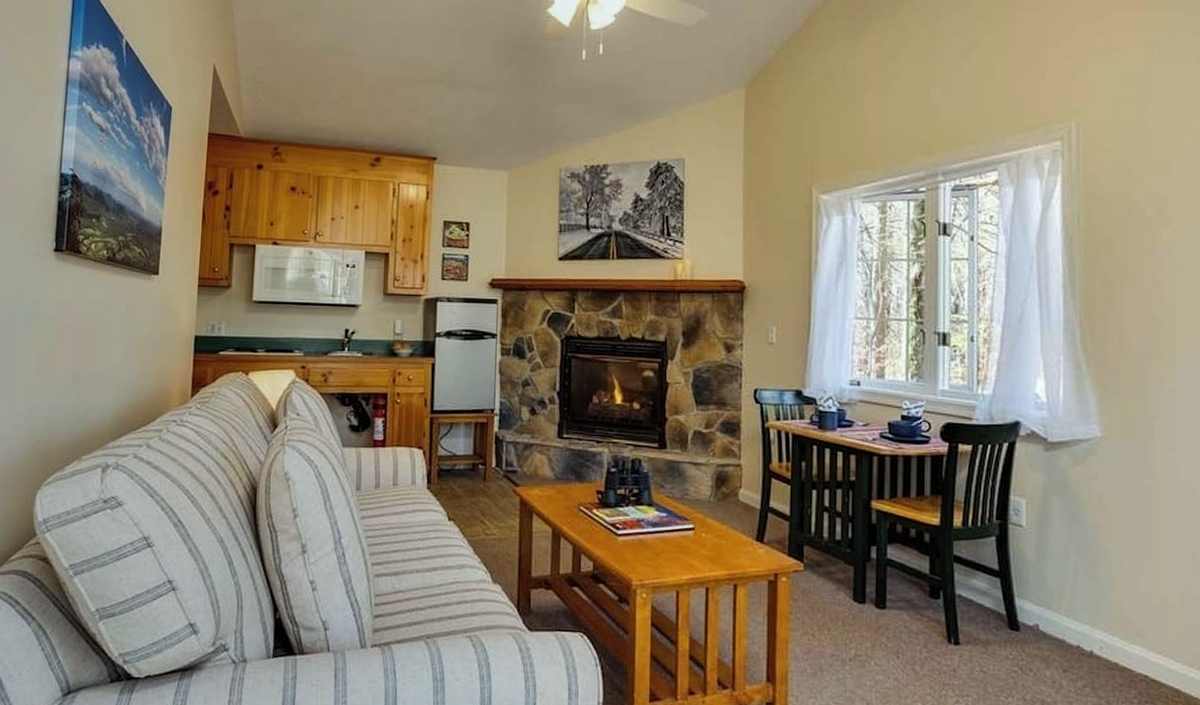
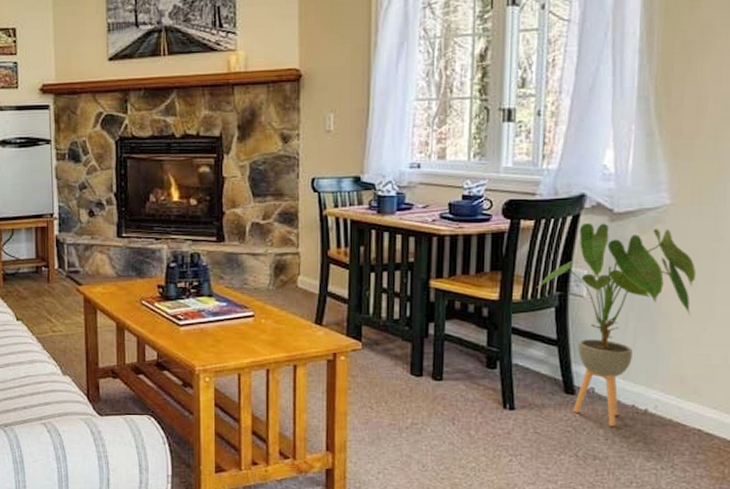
house plant: none [977,451,1131,669] -> present [537,223,697,427]

